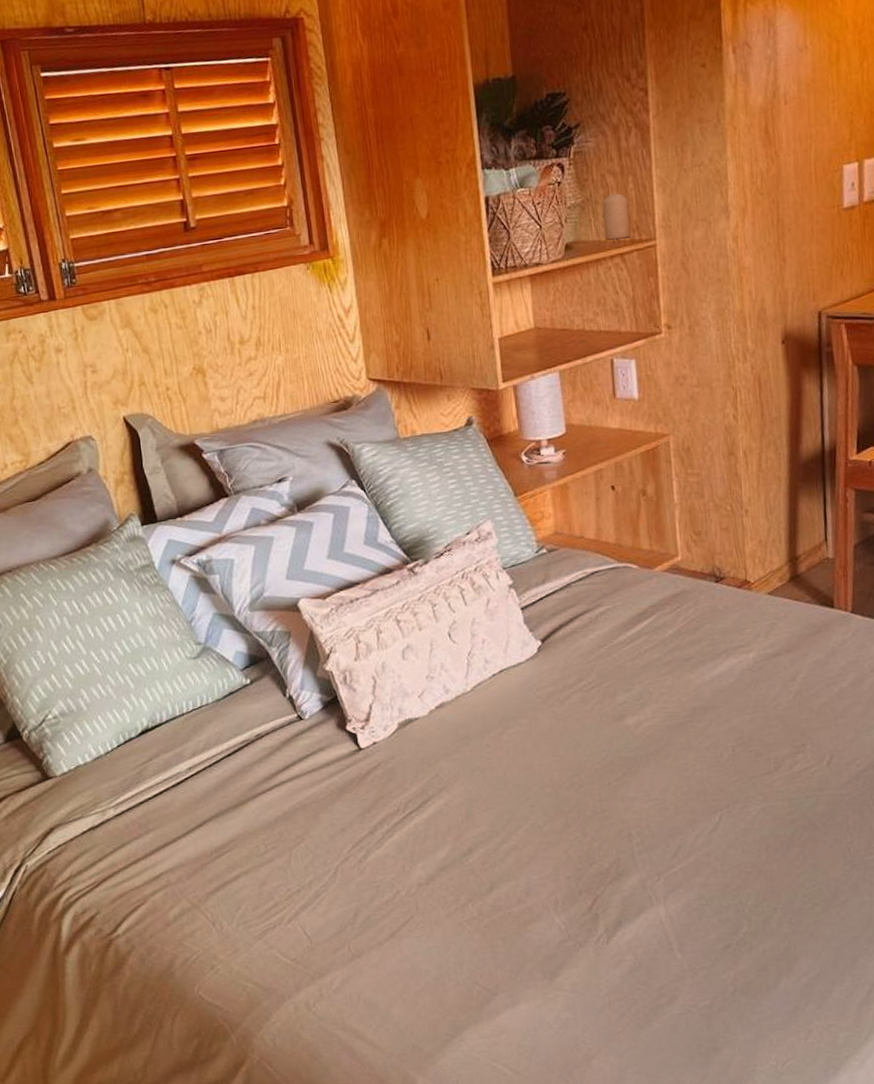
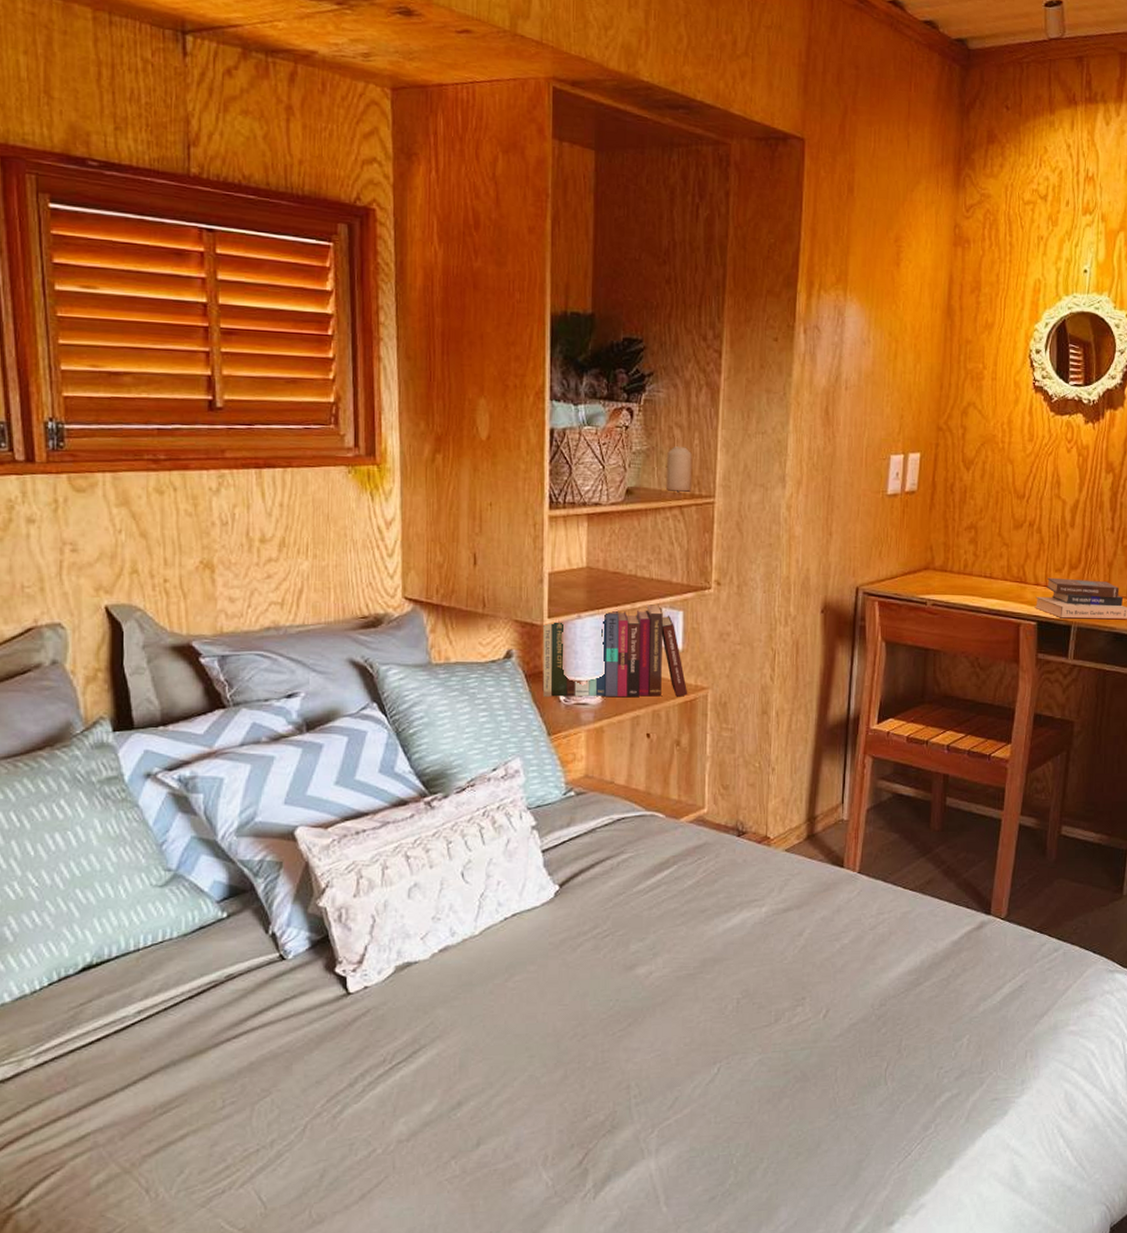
books: none [499,356,649,459] -> present [542,604,688,698]

